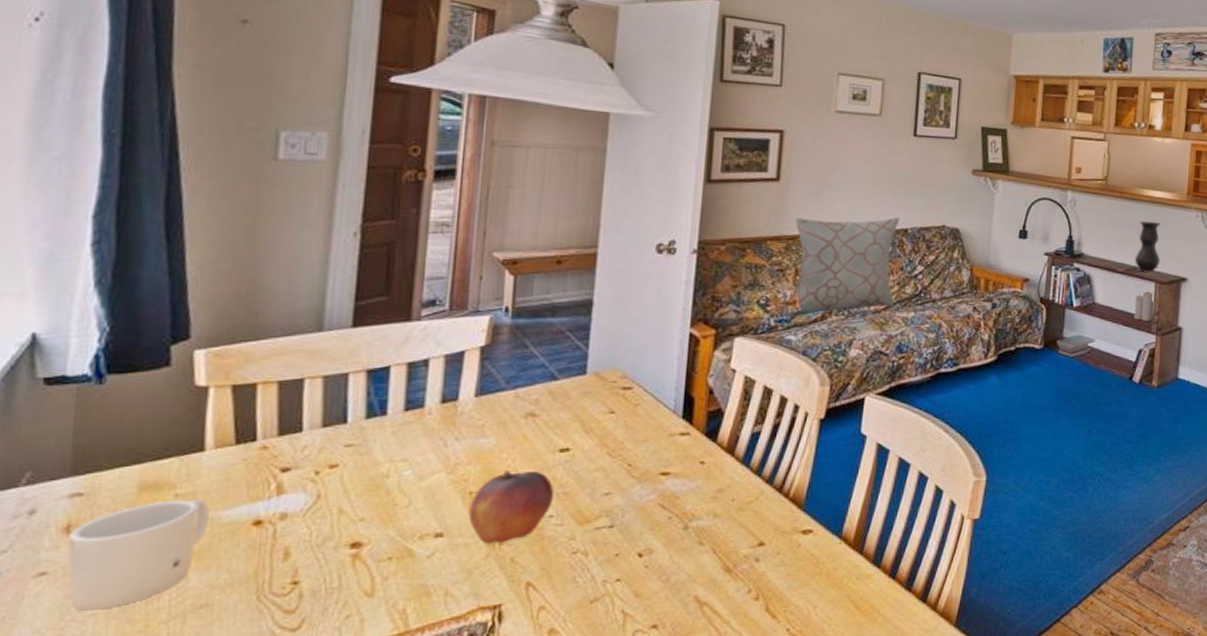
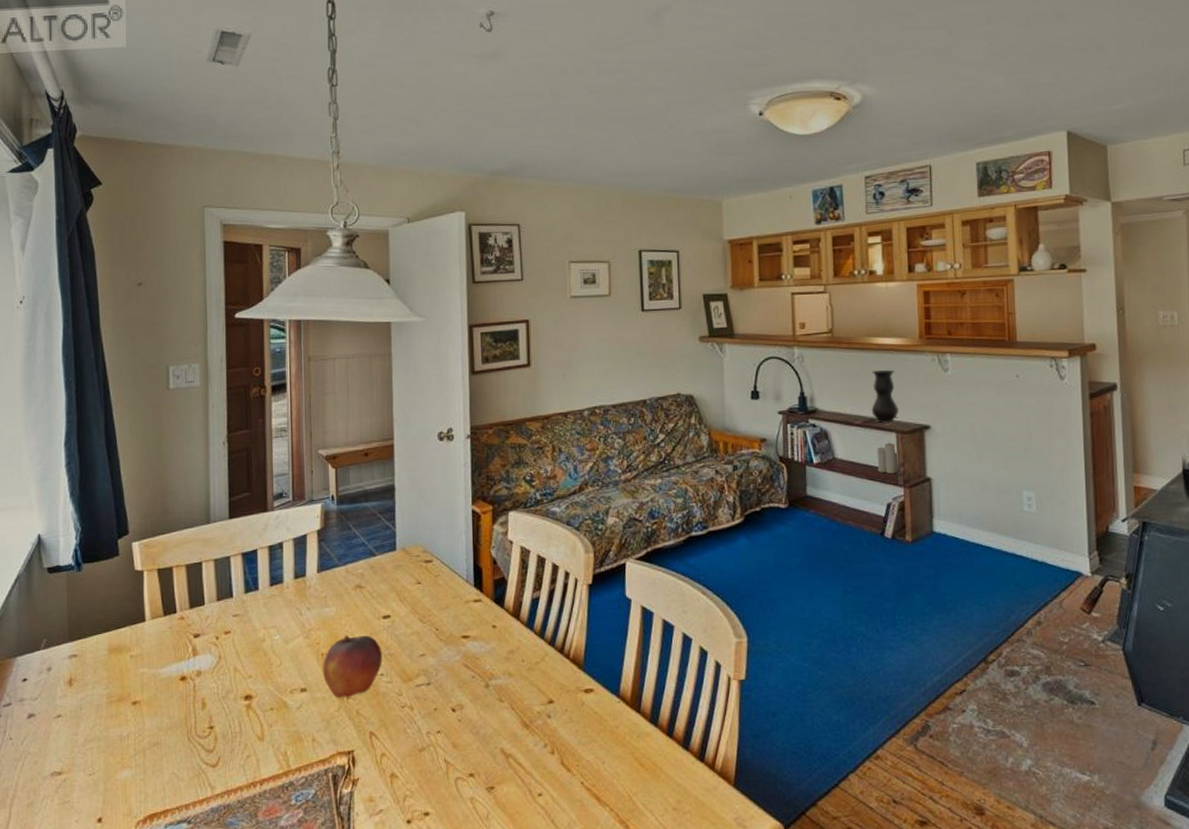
mug: present [67,498,210,611] -> none [72,659,153,745]
pillow: present [789,216,900,318] -> none [547,389,643,492]
books: present [1056,334,1095,358] -> none [800,491,840,516]

